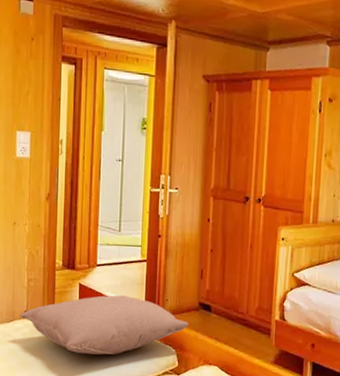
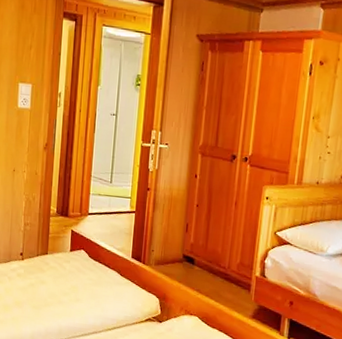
pillow: present [19,295,190,355] -> none [15,243,173,299]

